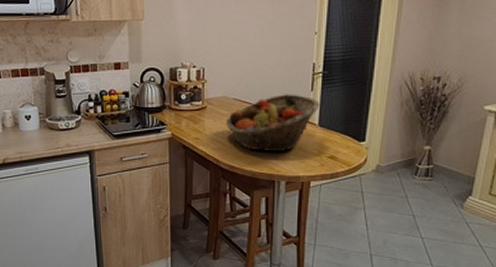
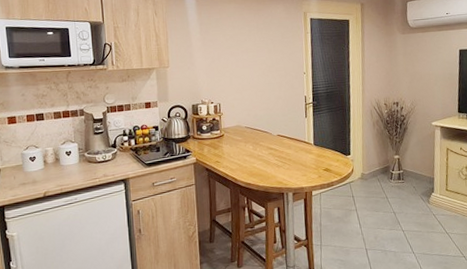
fruit basket: present [225,94,320,153] -> none [240,120,313,169]

